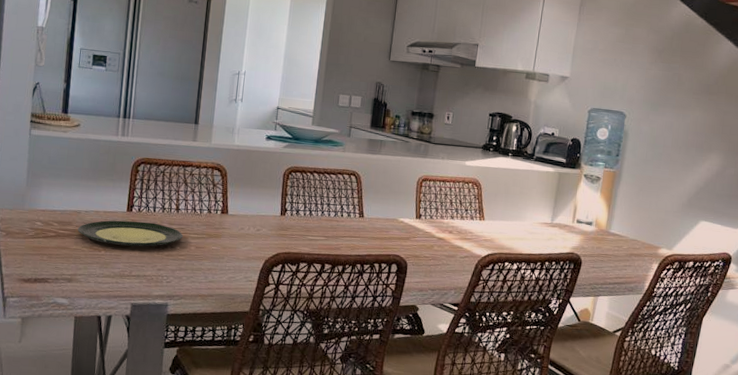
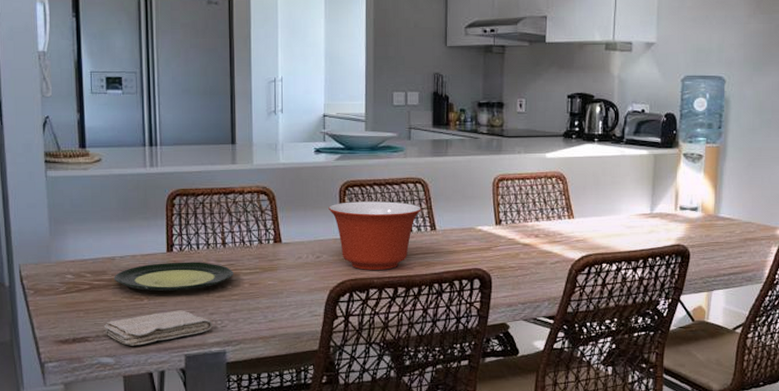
washcloth: none [63,263,159,291] -> present [105,310,212,346]
mixing bowl: none [272,185,353,248] -> present [328,201,421,270]

